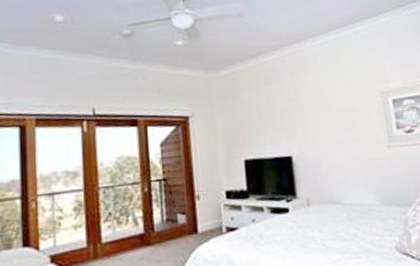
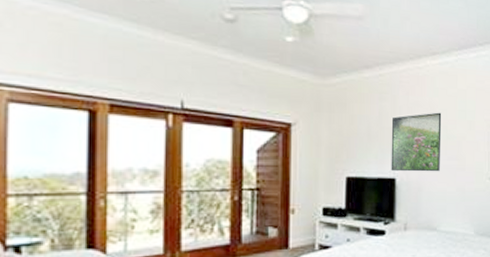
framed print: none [281,89,335,150] -> present [391,112,442,172]

